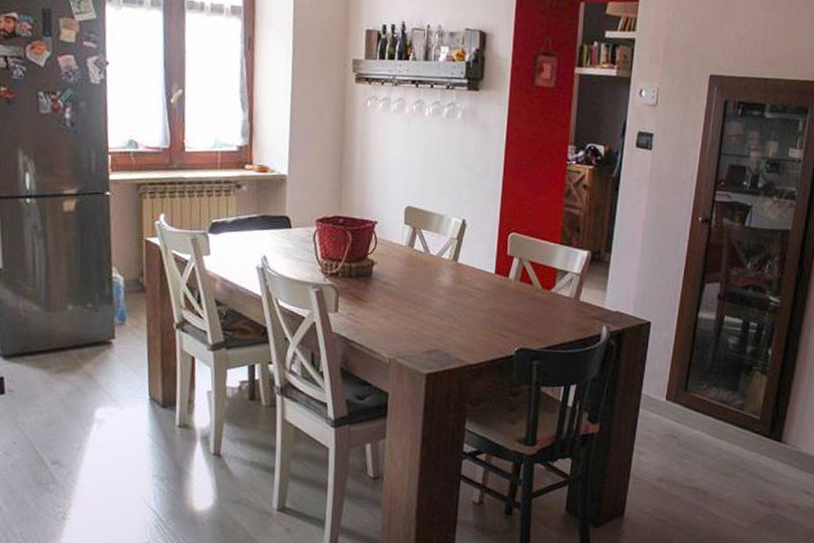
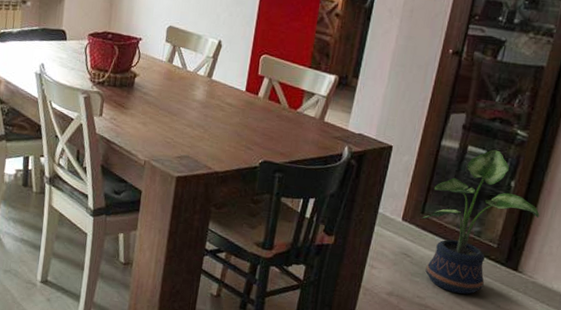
potted plant: none [684,318,798,472] -> present [421,149,540,295]

